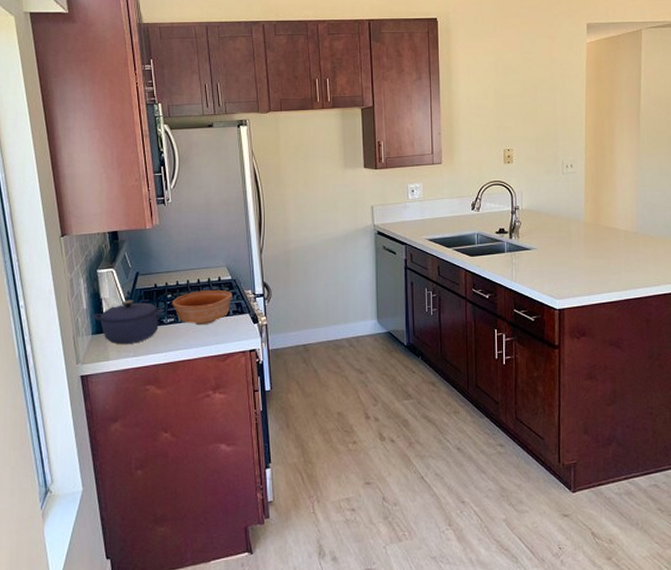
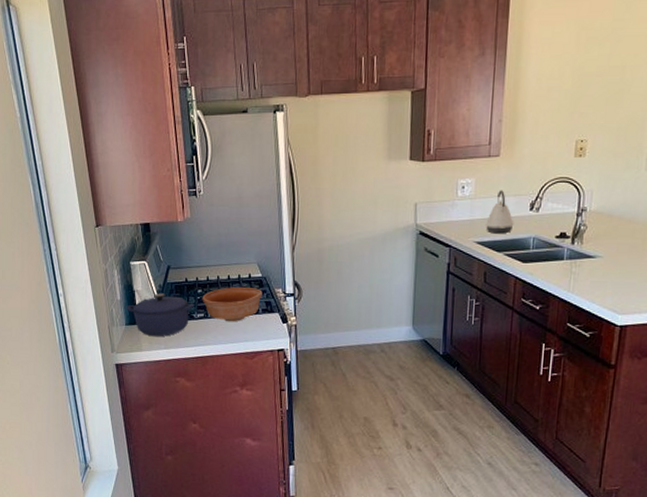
kettle: none [435,193,460,231] -> present [486,190,514,234]

